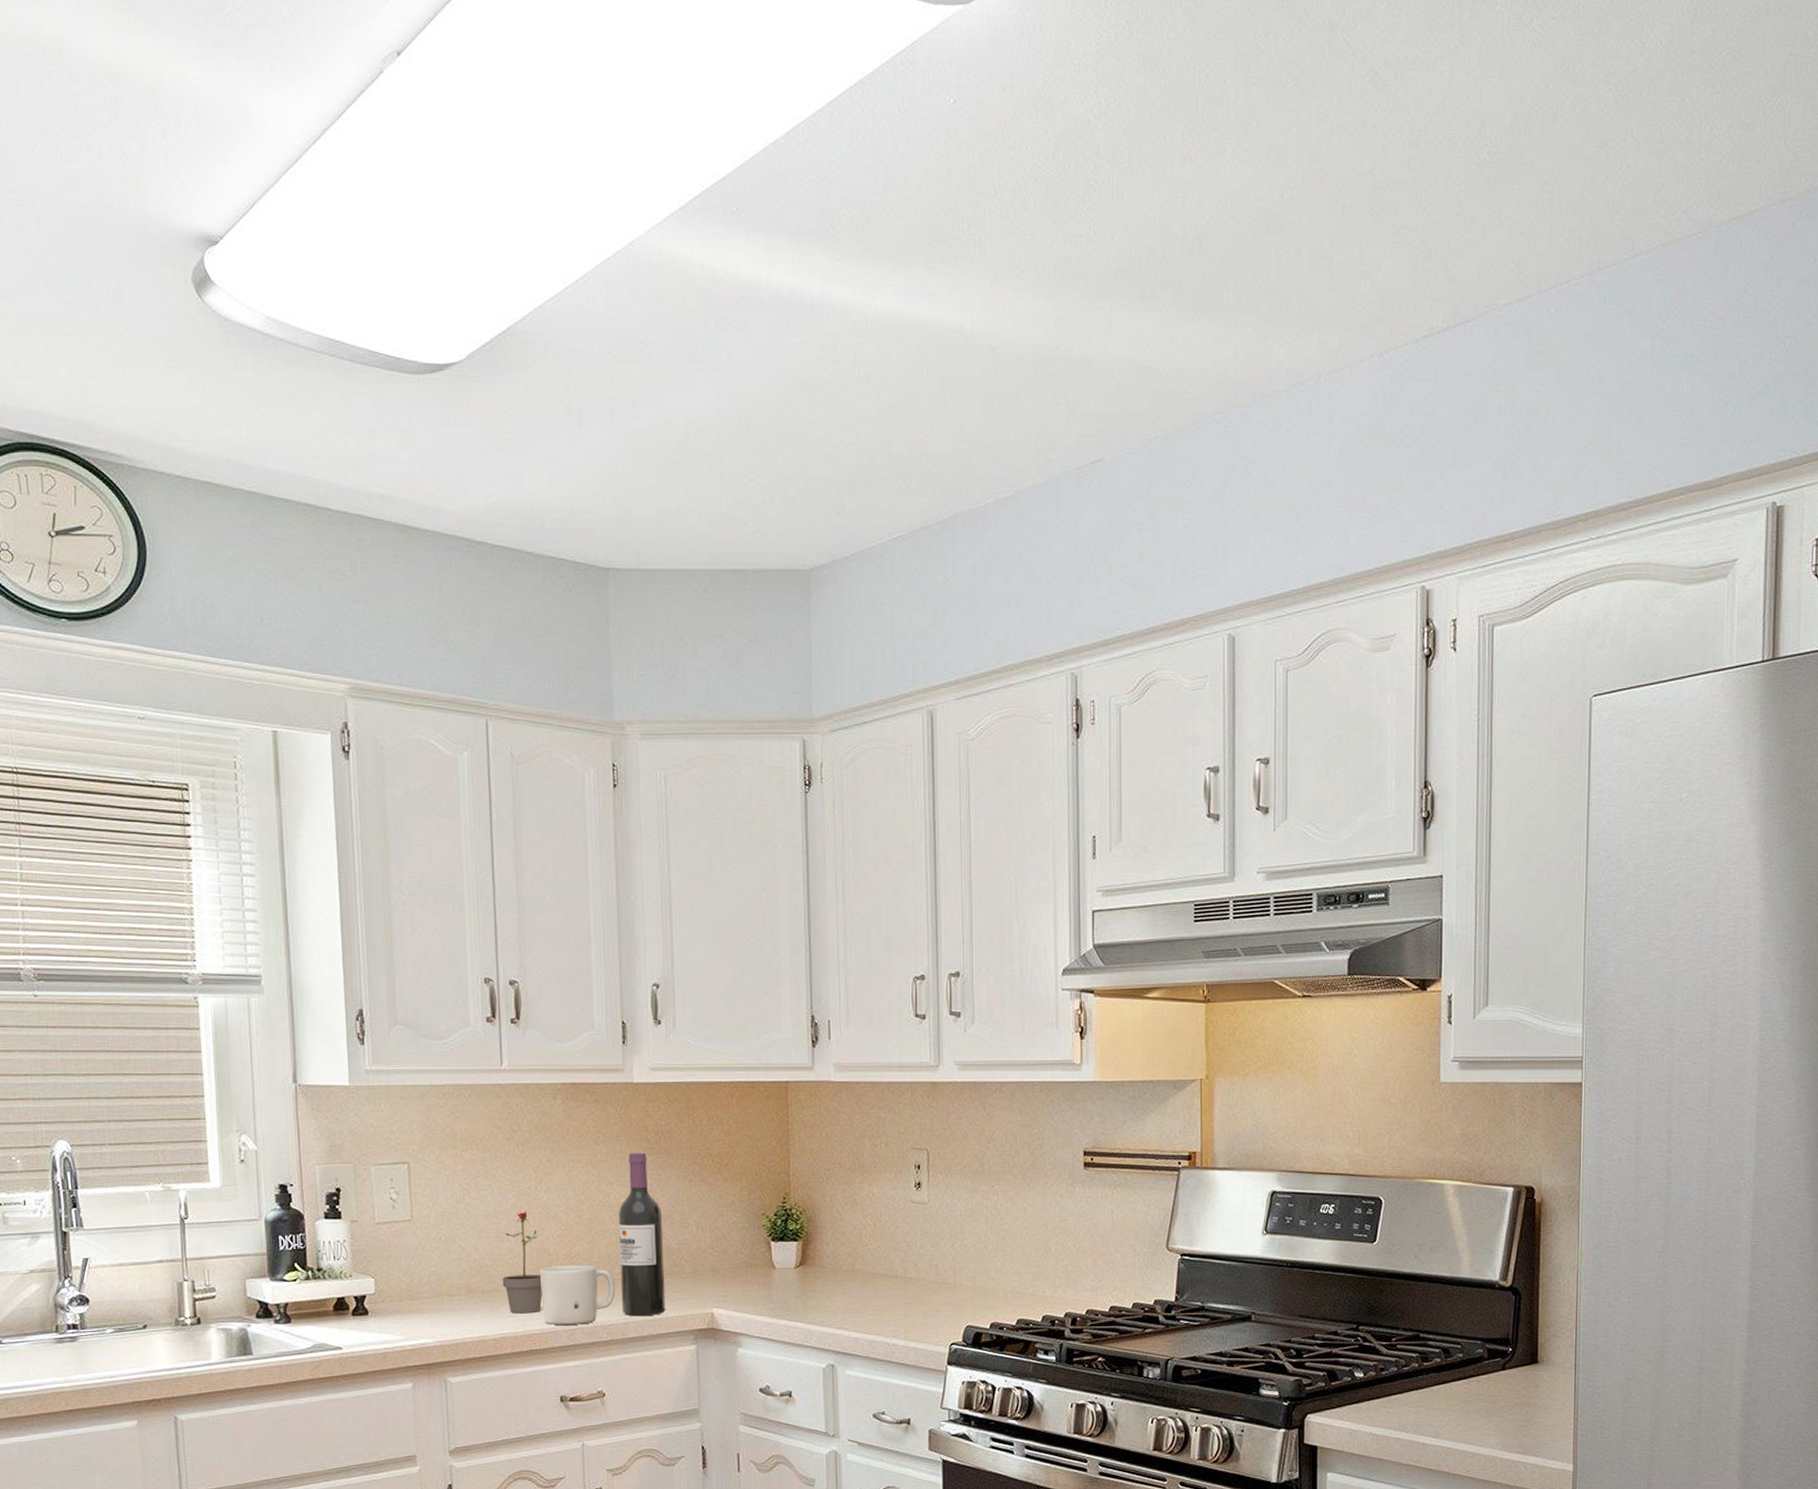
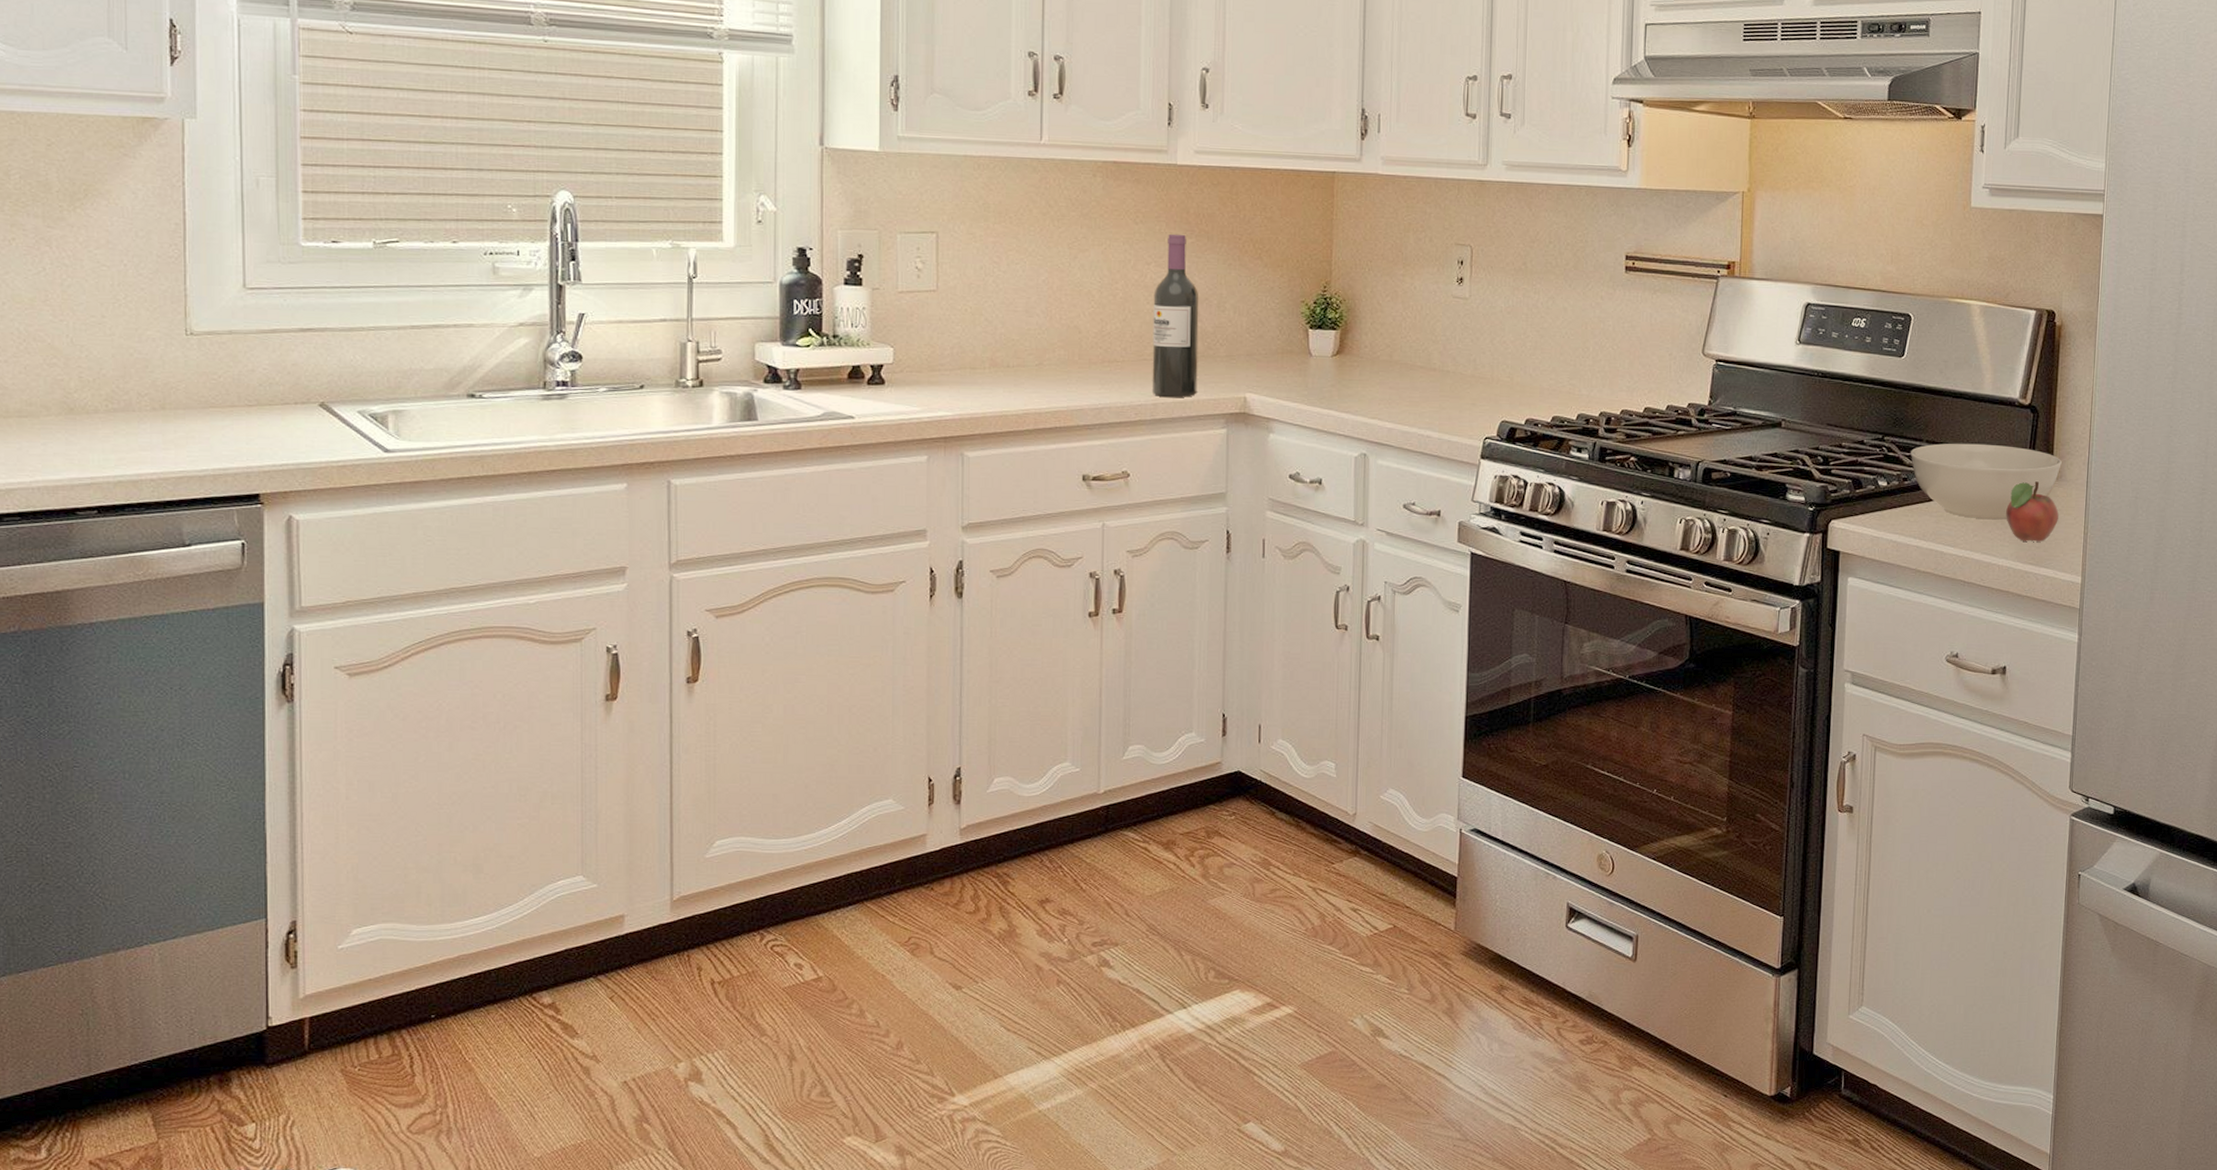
potted flower: present [502,1211,543,1314] -> none [1029,287,1070,390]
mug: present [539,1265,616,1326] -> none [1068,343,1147,404]
bowl: none [1386,1329,1547,1408] -> present [1910,443,2062,520]
fruit: none [1490,1367,1546,1430] -> present [2006,481,2059,542]

